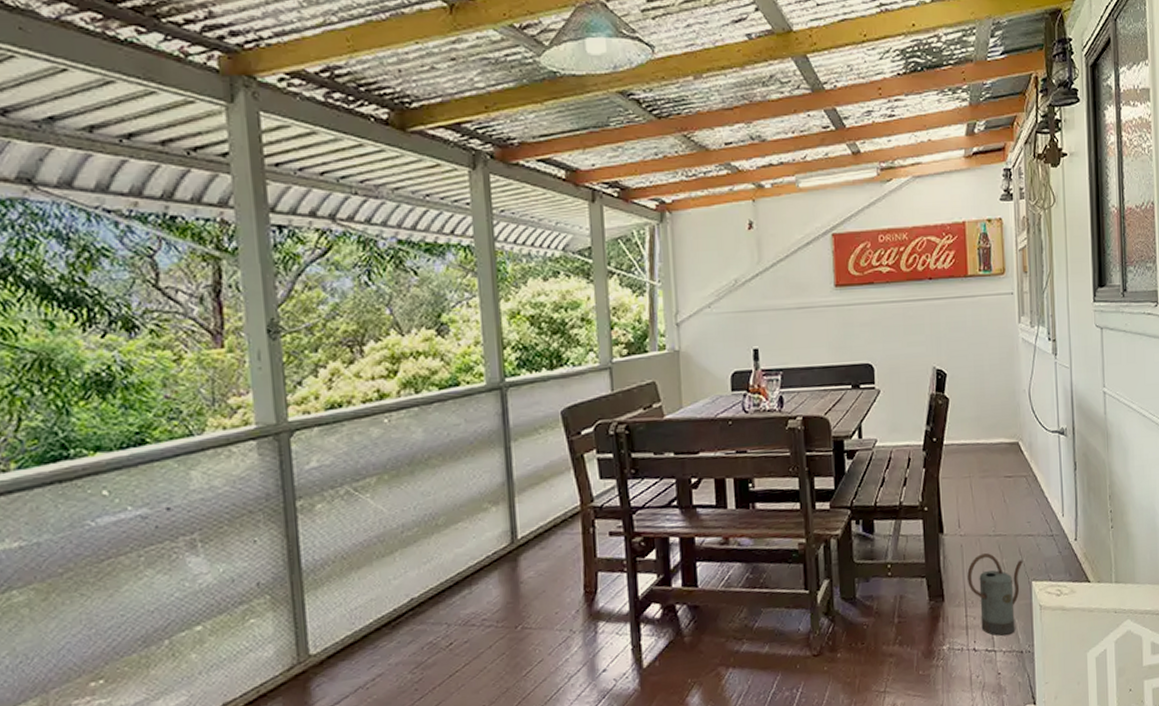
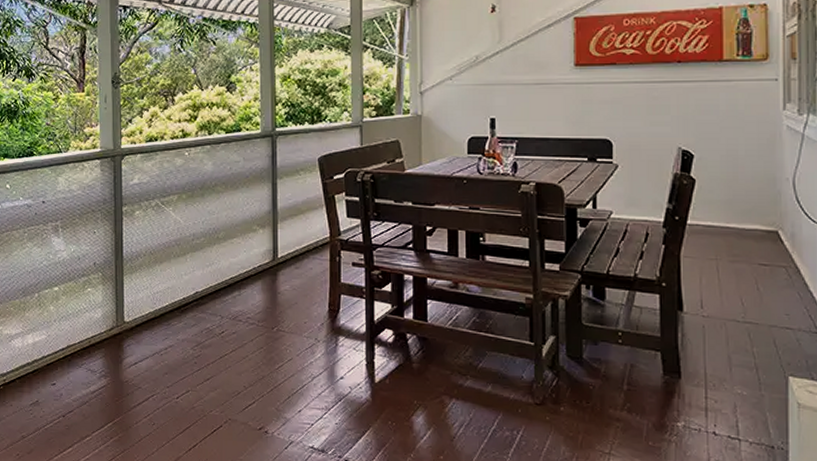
watering can: present [967,553,1024,636] -> none [709,338,779,426]

